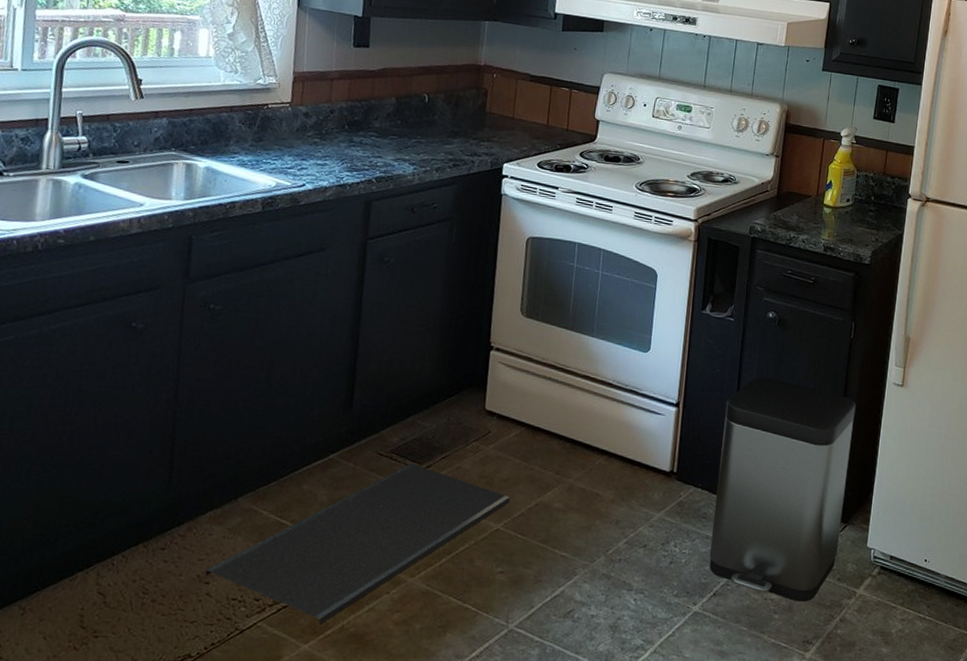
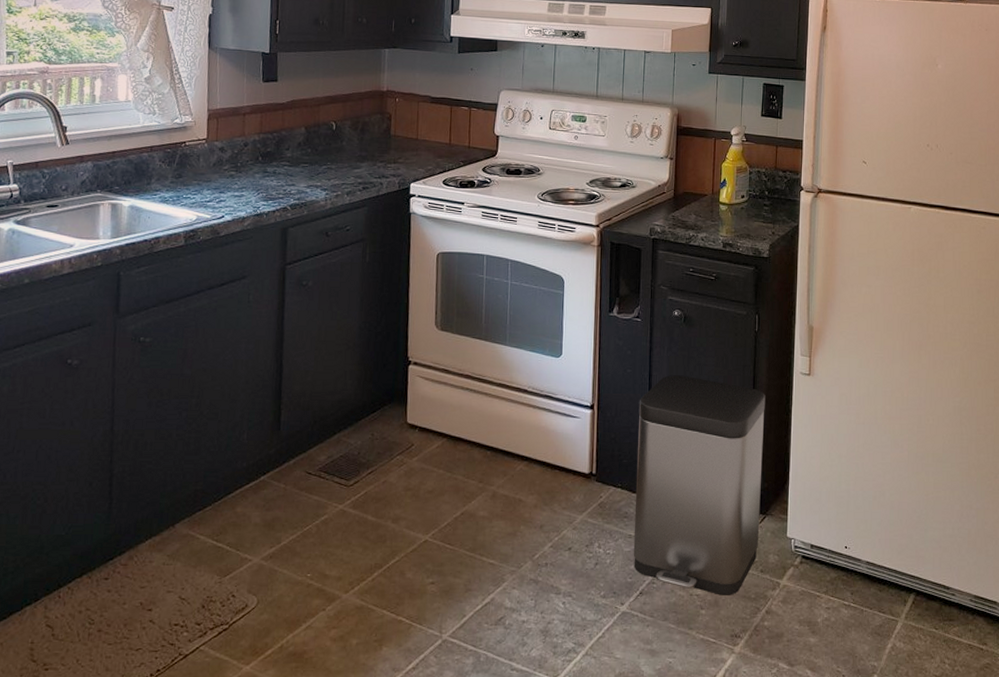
door mat: present [205,463,511,625] -> none [147,480,437,646]

